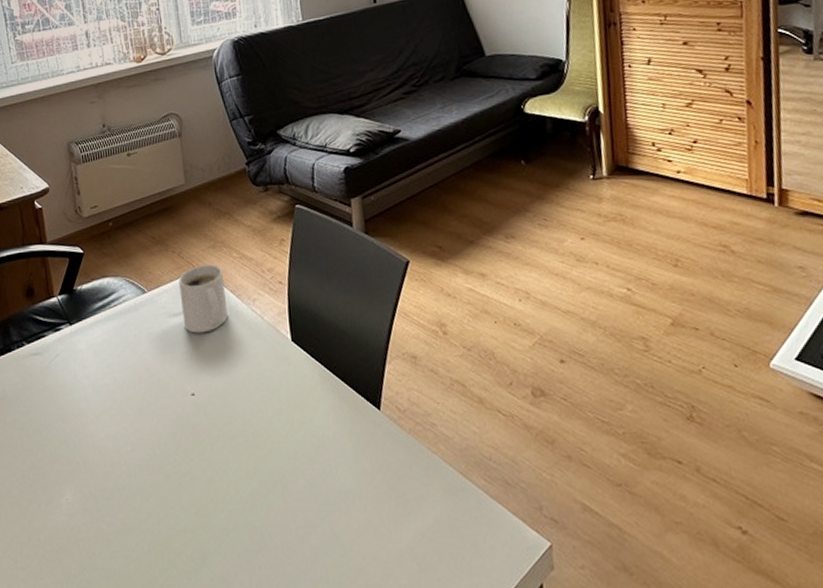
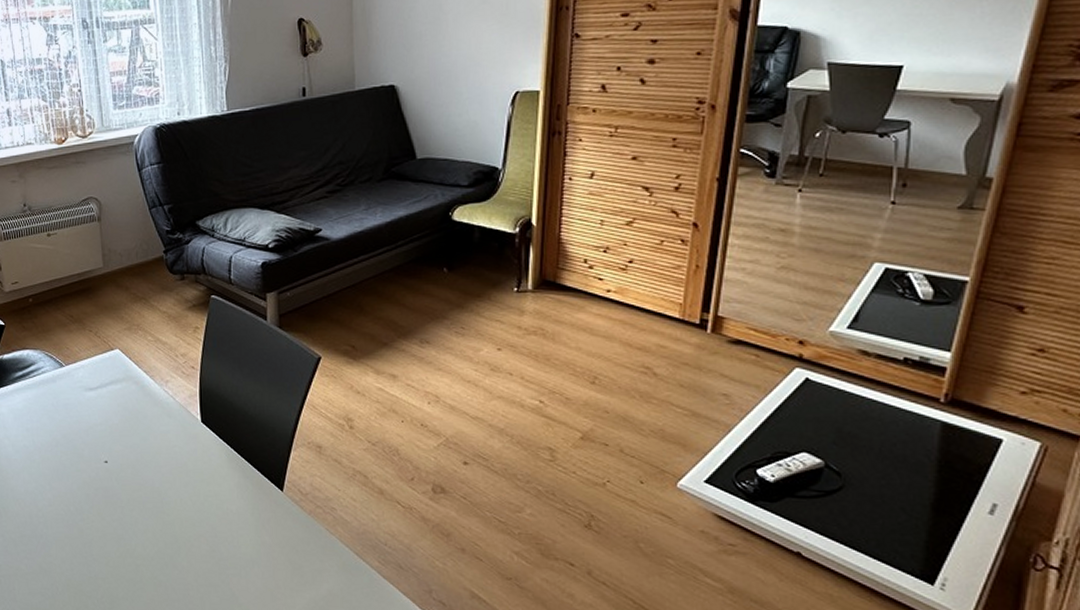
mug: present [179,264,228,334] -> none [95,345,141,408]

